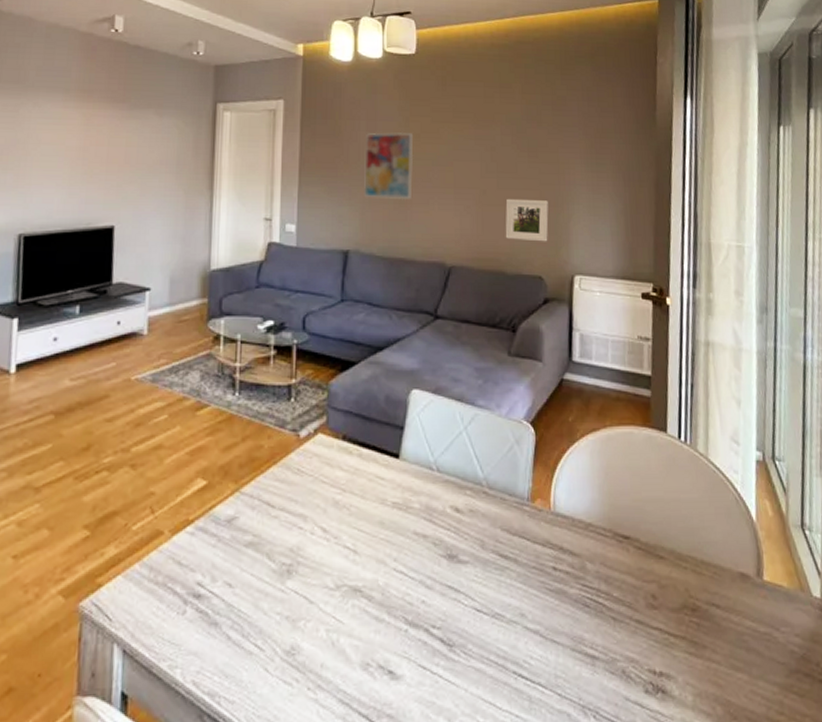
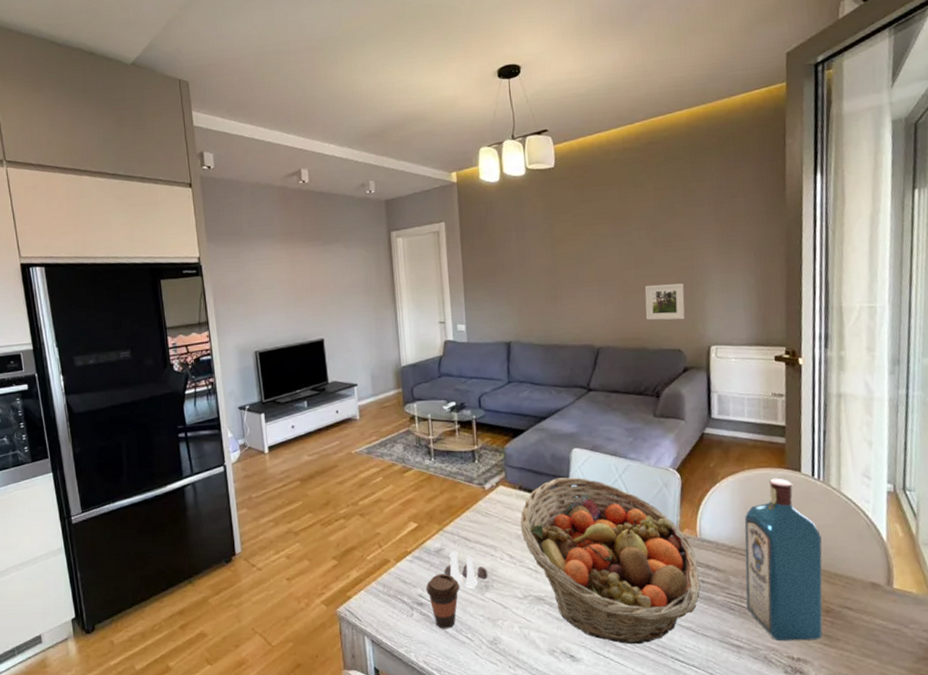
coffee cup: none [207,552,254,633] -> present [426,573,460,629]
salt and pepper shaker set: none [236,521,292,574] -> present [444,551,488,588]
fruit basket: none [340,426,552,655] -> present [520,477,701,645]
wall art: present [363,131,414,200] -> none [516,237,561,297]
liquor: none [603,438,689,650] -> present [744,478,823,642]

